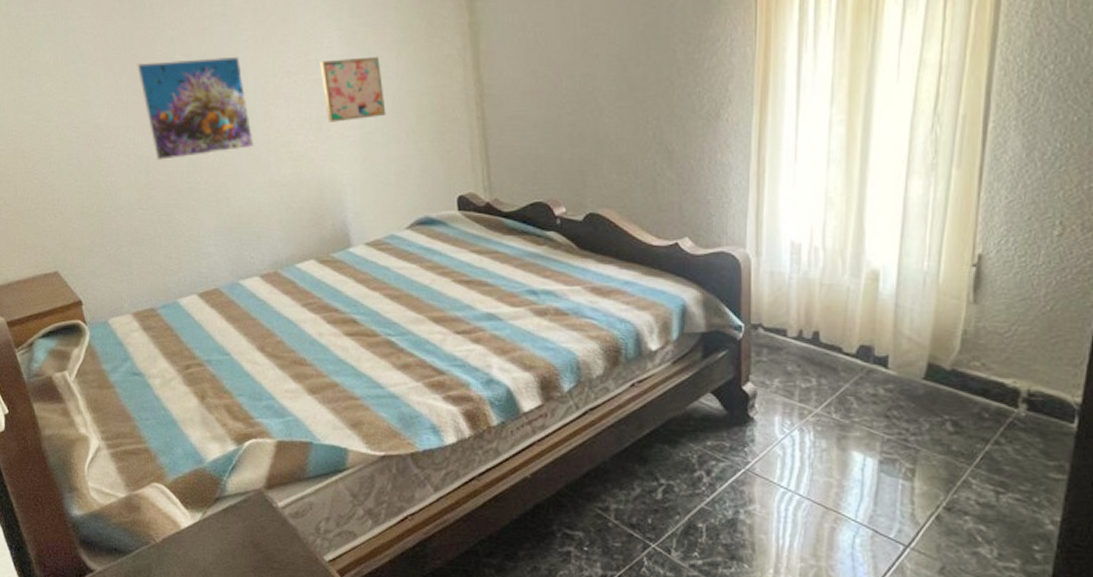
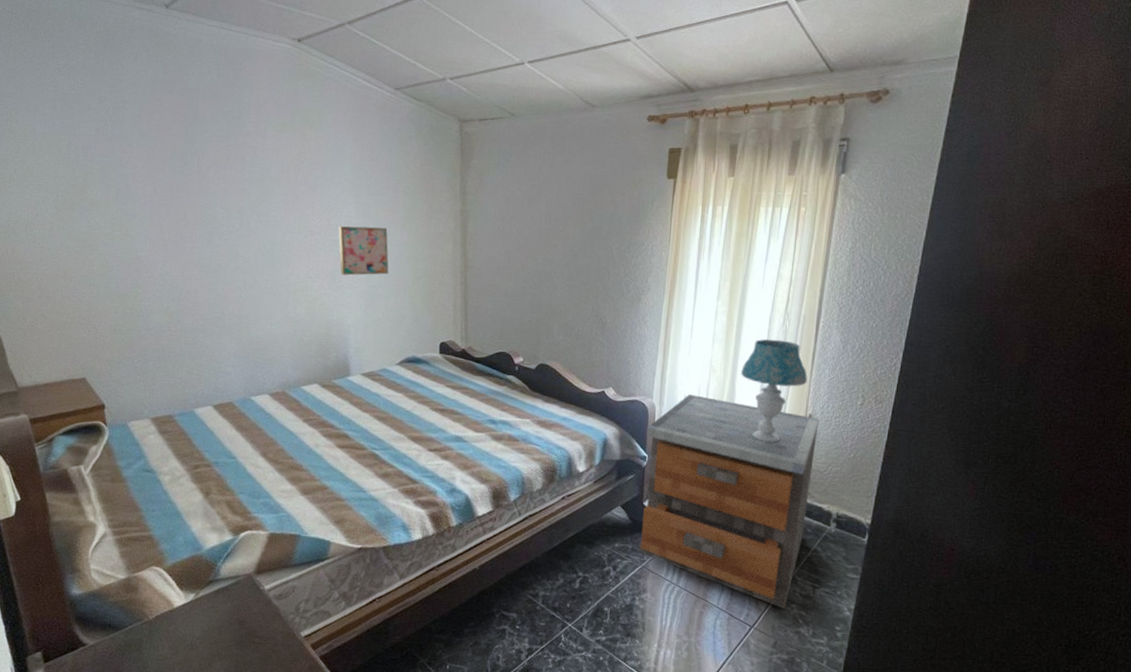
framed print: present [137,56,254,160] -> none [180,210,276,292]
nightstand: none [739,239,994,522] -> present [638,394,819,609]
table lamp: none [872,153,973,296] -> present [741,339,807,442]

